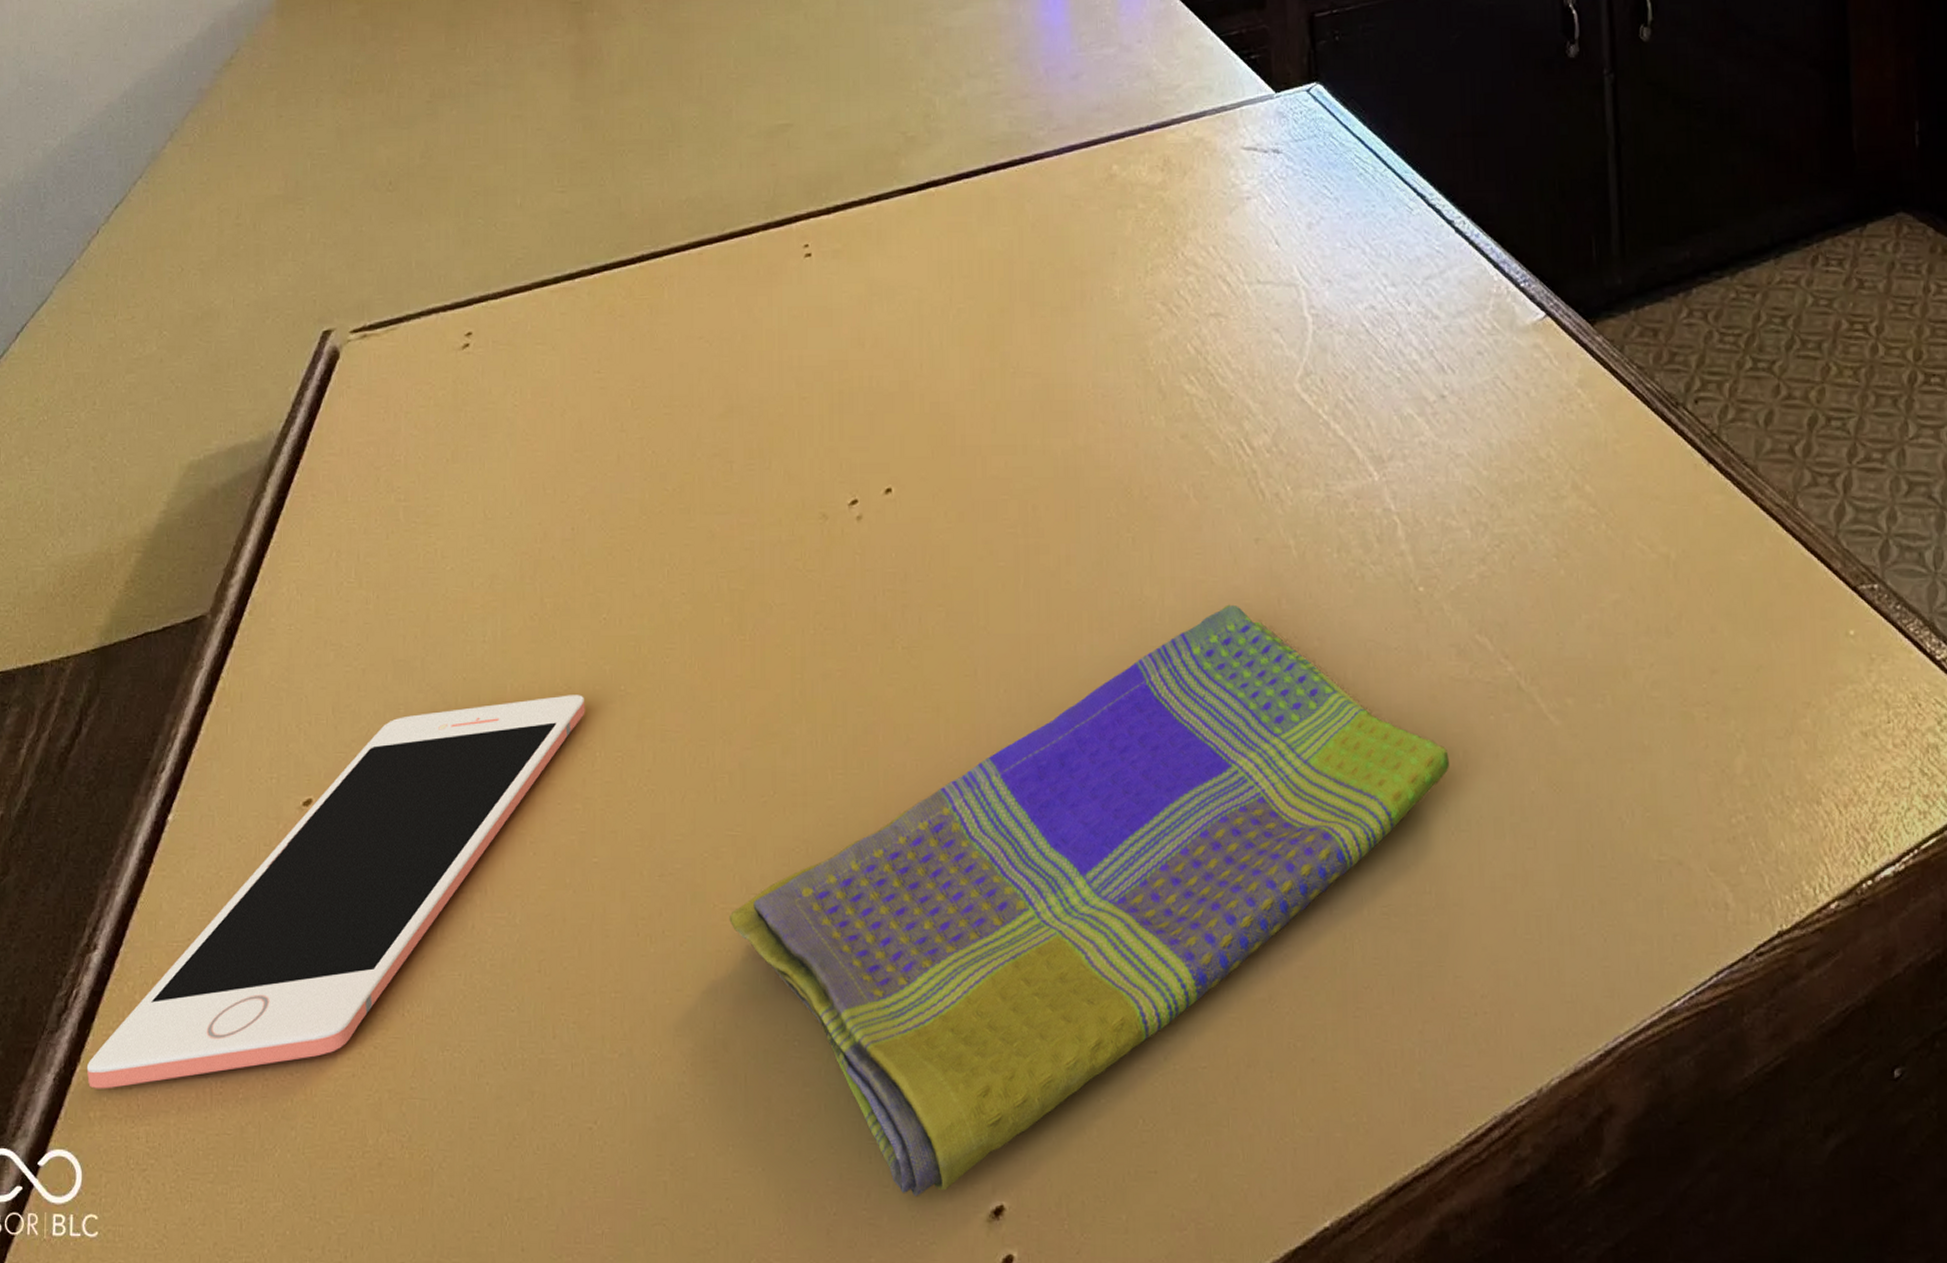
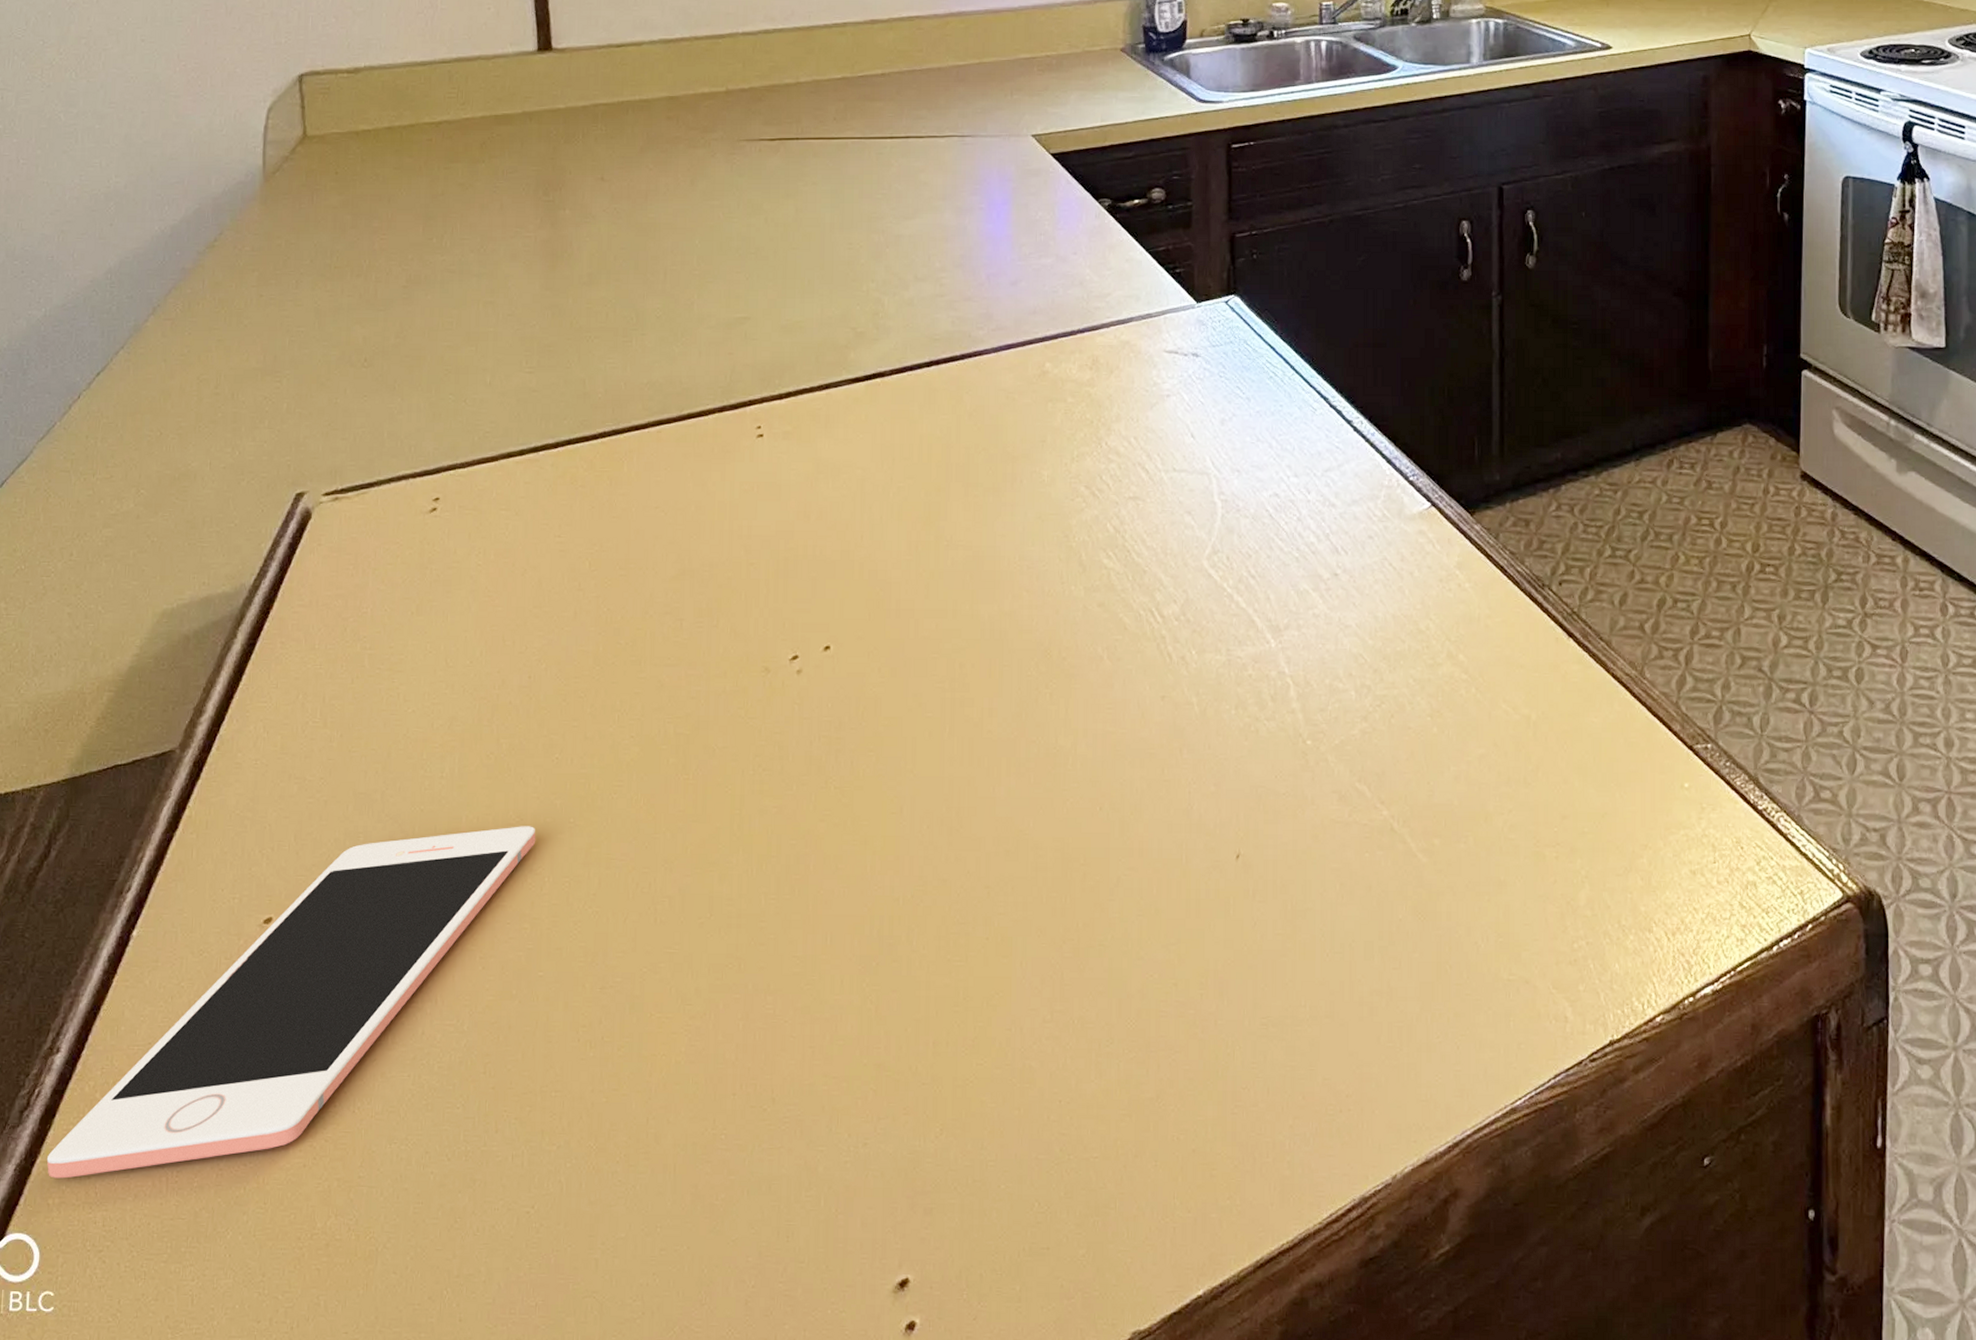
dish towel: present [729,604,1449,1196] -> none [665,753,1327,1271]

